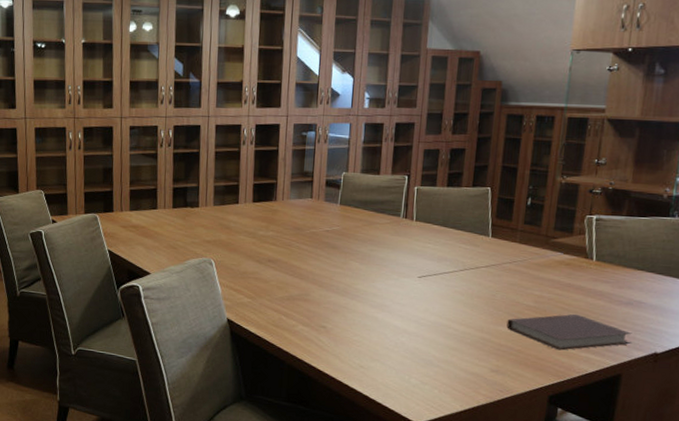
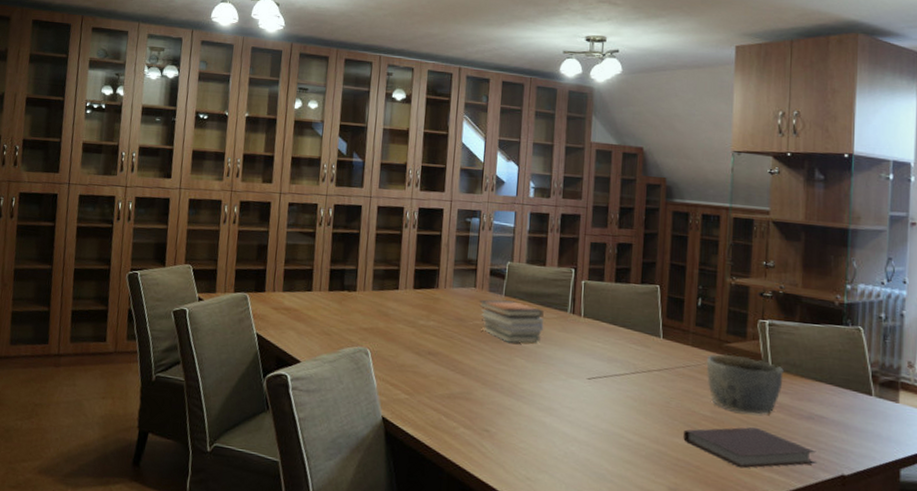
book stack: none [315,208,378,248] -> present [479,299,544,344]
bowl: none [532,249,607,303] -> present [706,354,784,415]

